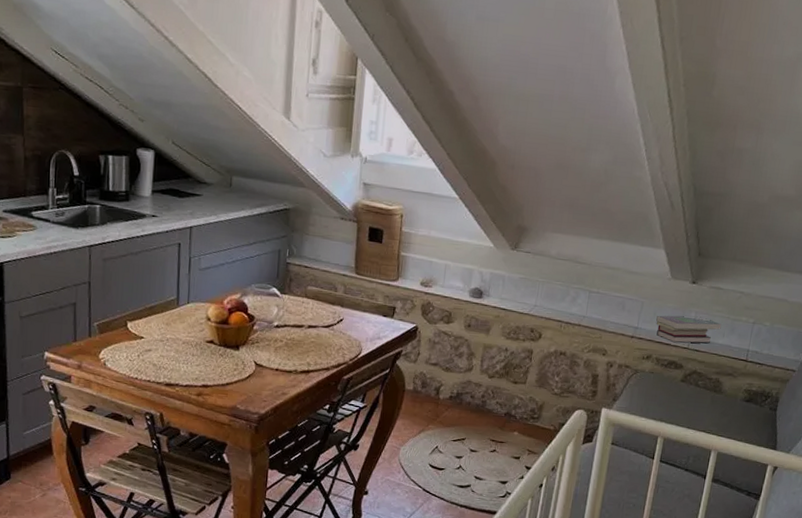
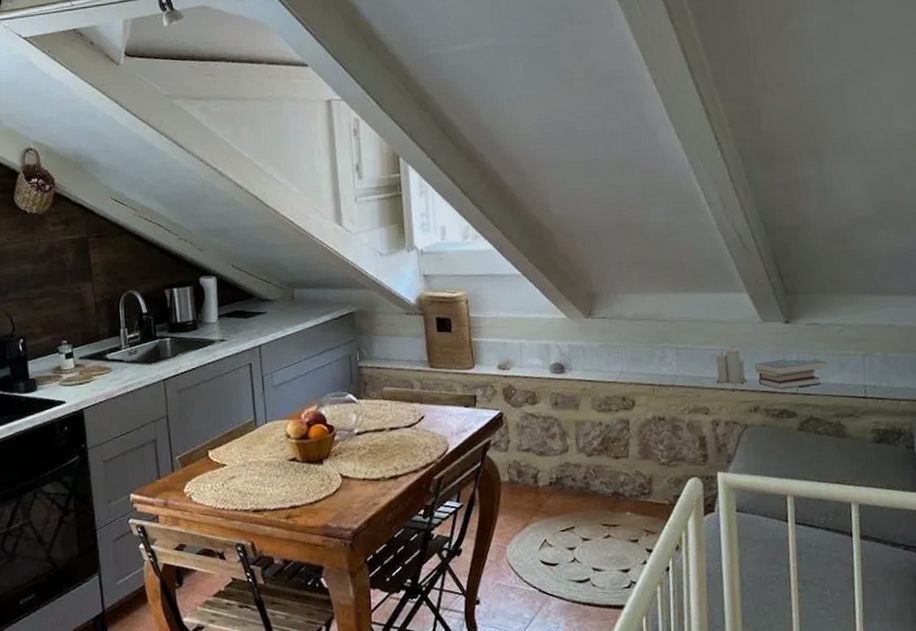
candle: none [619,297,647,333] -> present [716,346,748,385]

